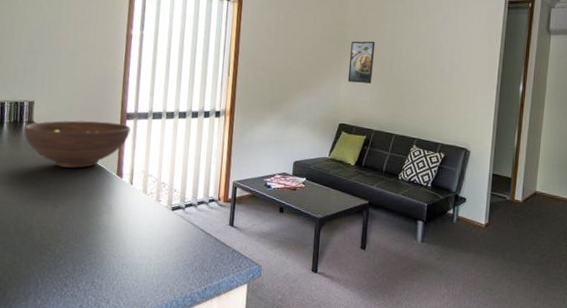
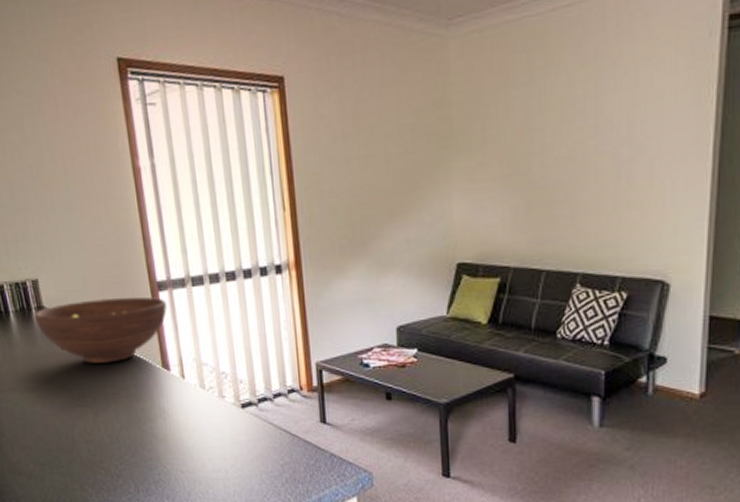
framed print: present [347,41,376,83] -> none [461,123,501,196]

